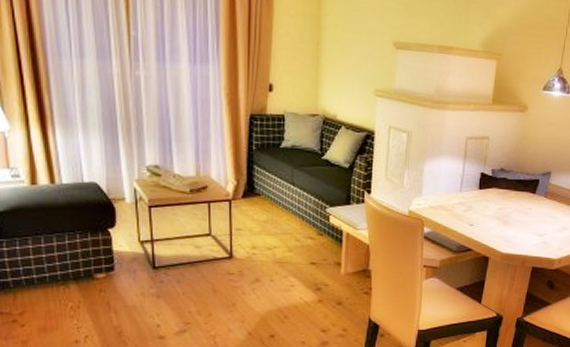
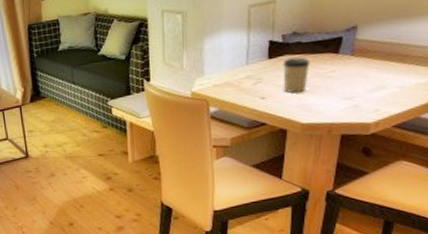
cup: none [489,191,513,225] -> present [282,57,310,93]

